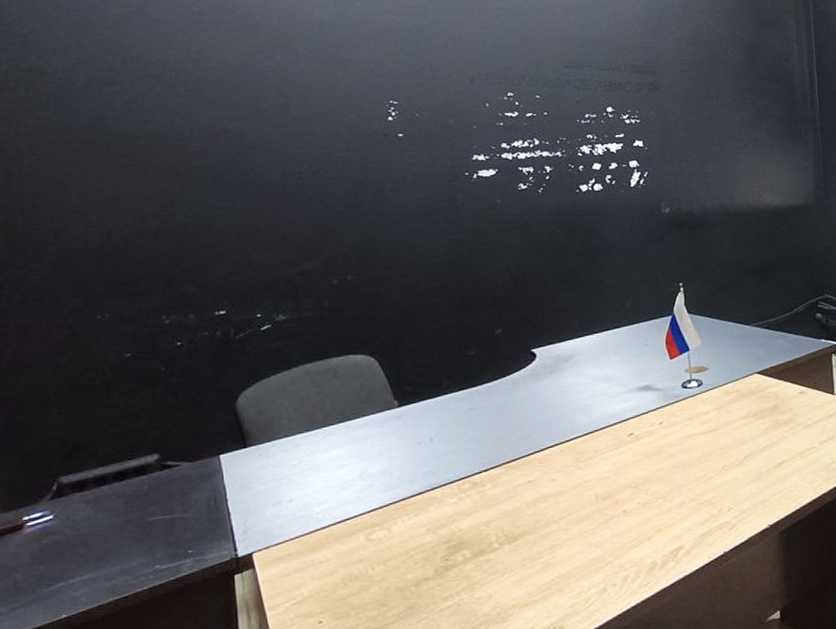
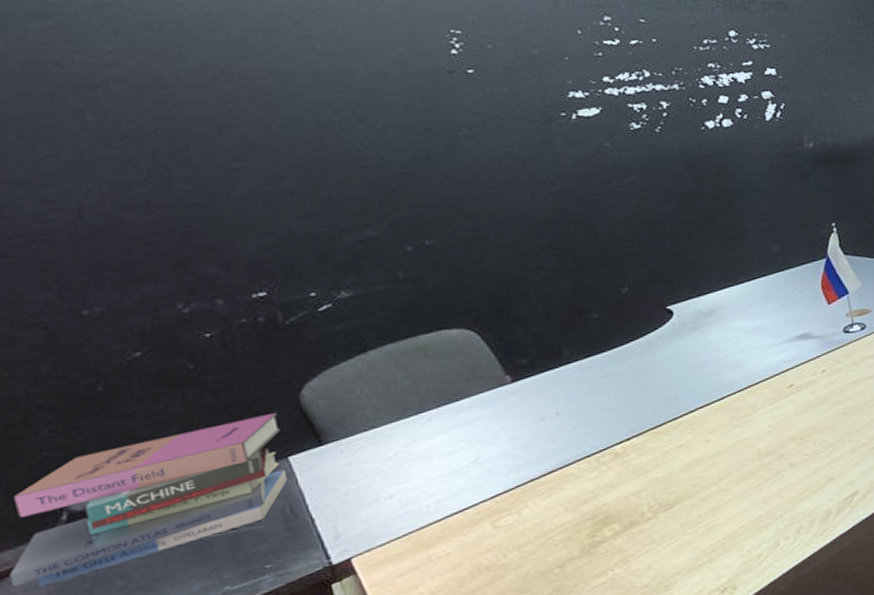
books: none [10,415,218,546] -> present [10,413,288,587]

